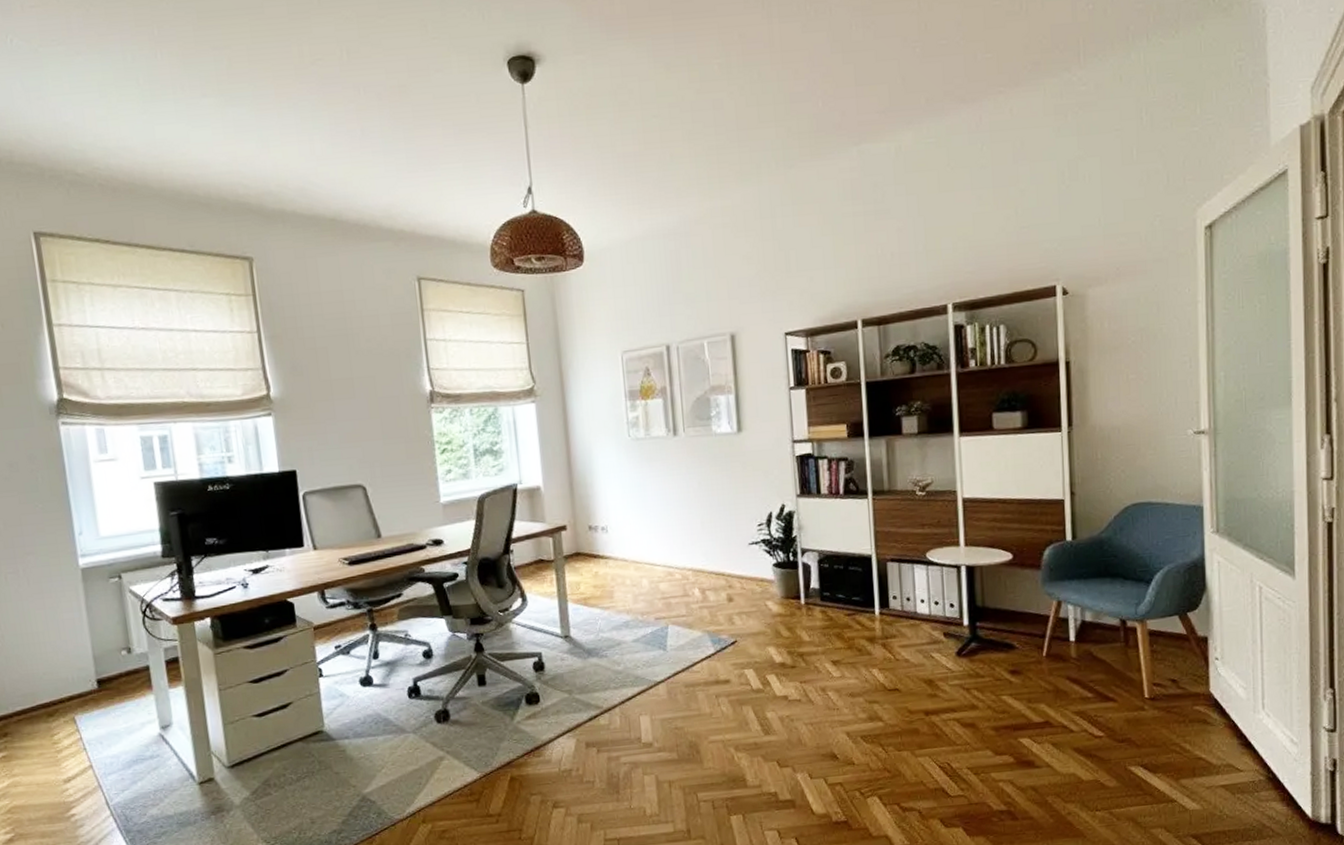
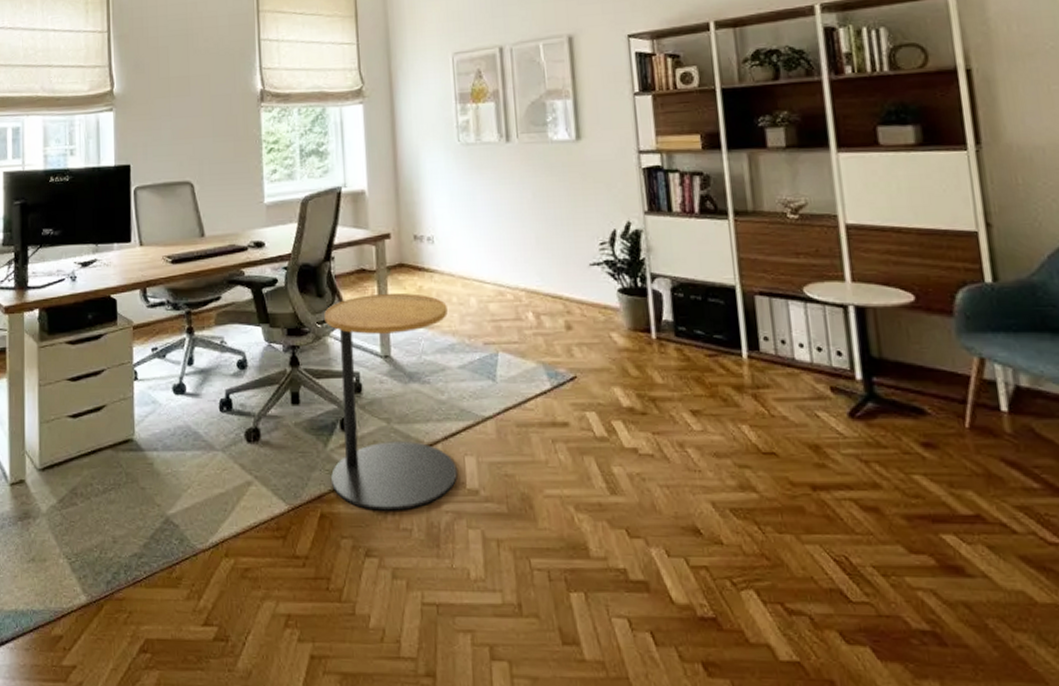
side table: none [505,579,634,769] -> present [324,292,457,511]

